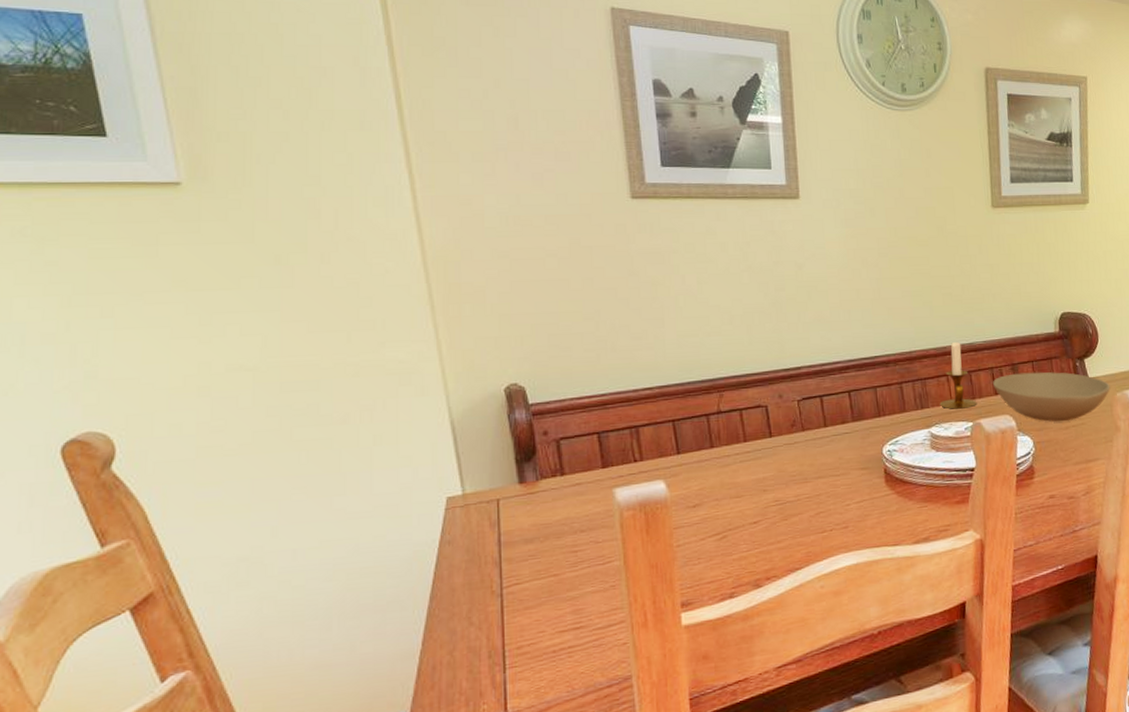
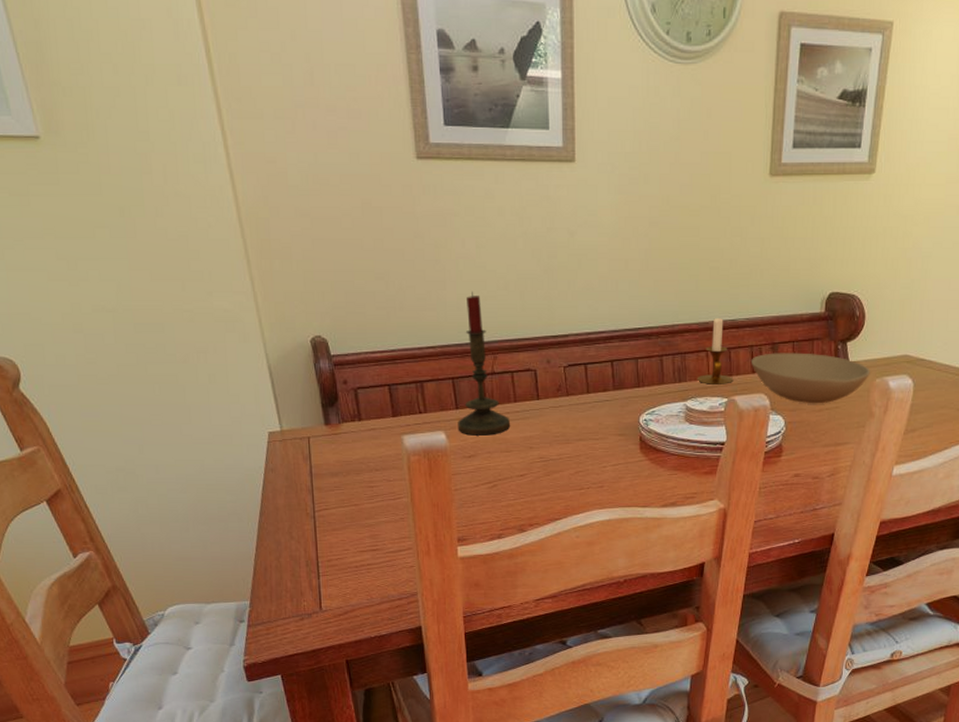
candle: none [679,328,740,482] -> present [457,292,510,436]

